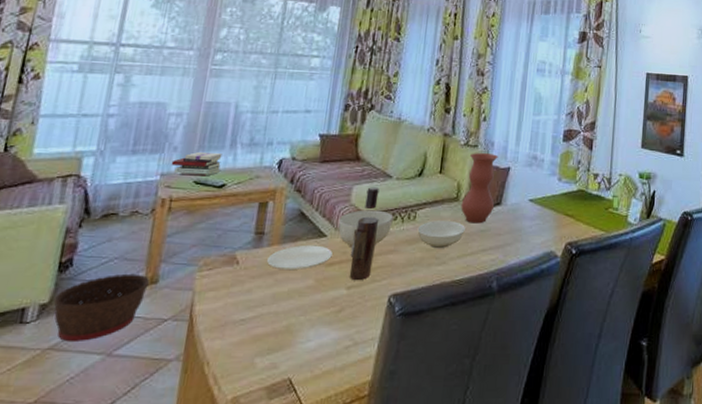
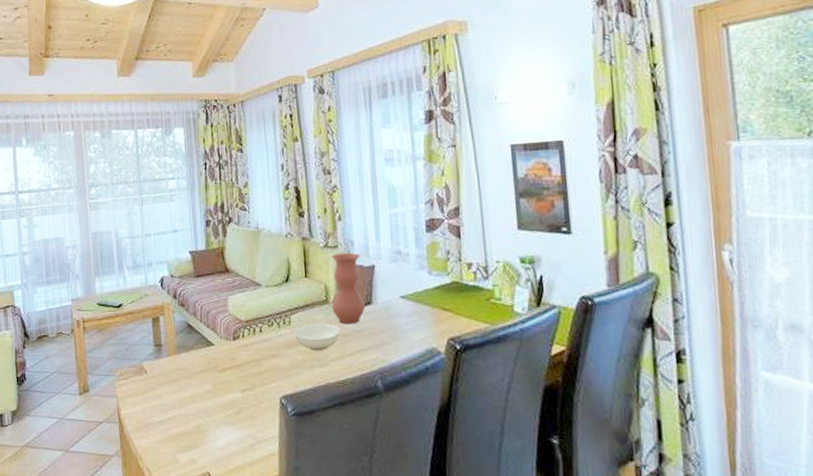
basket: present [53,273,150,341] -> none [19,384,83,440]
books: present [171,152,223,176] -> none [77,277,115,299]
plate: present [266,244,333,271] -> none [168,353,222,377]
bowl: present [338,209,395,247] -> none [221,317,271,354]
wine bottle: present [349,187,379,281] -> none [236,296,260,385]

